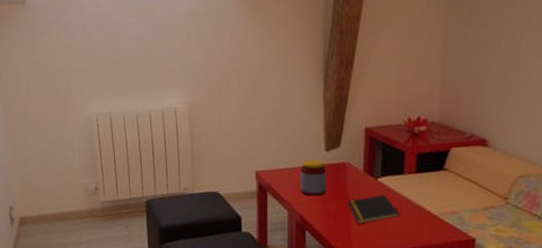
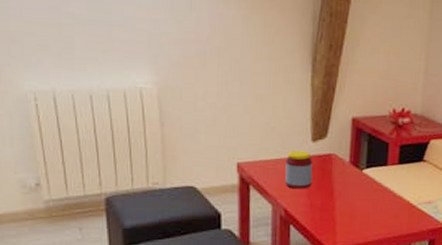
notepad: present [347,194,399,223] -> none [332,186,381,215]

